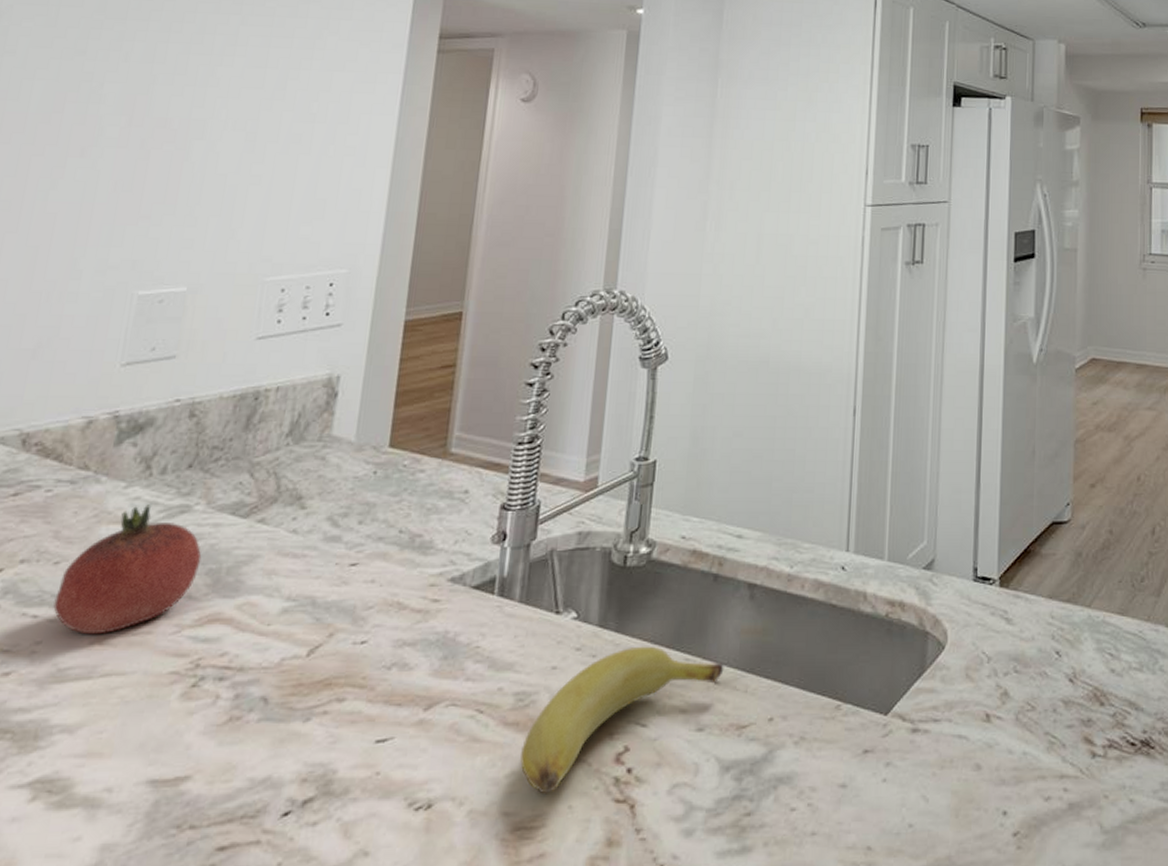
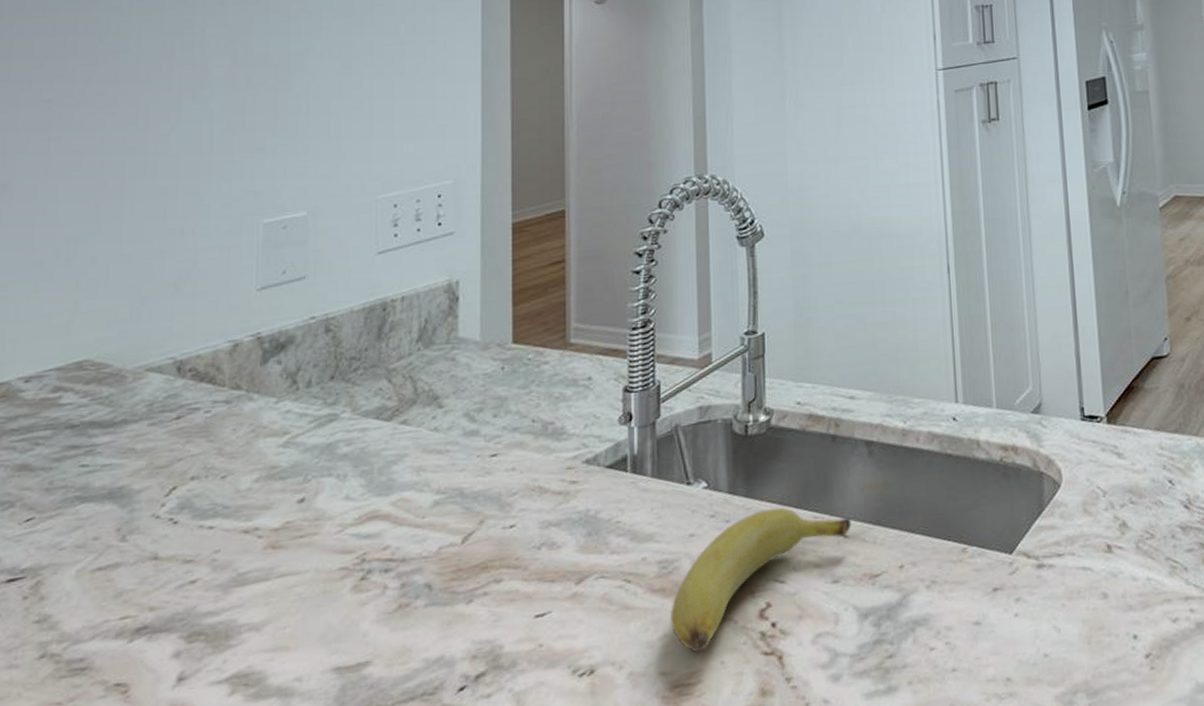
fruit: present [53,505,202,635] -> none [226,416,354,541]

